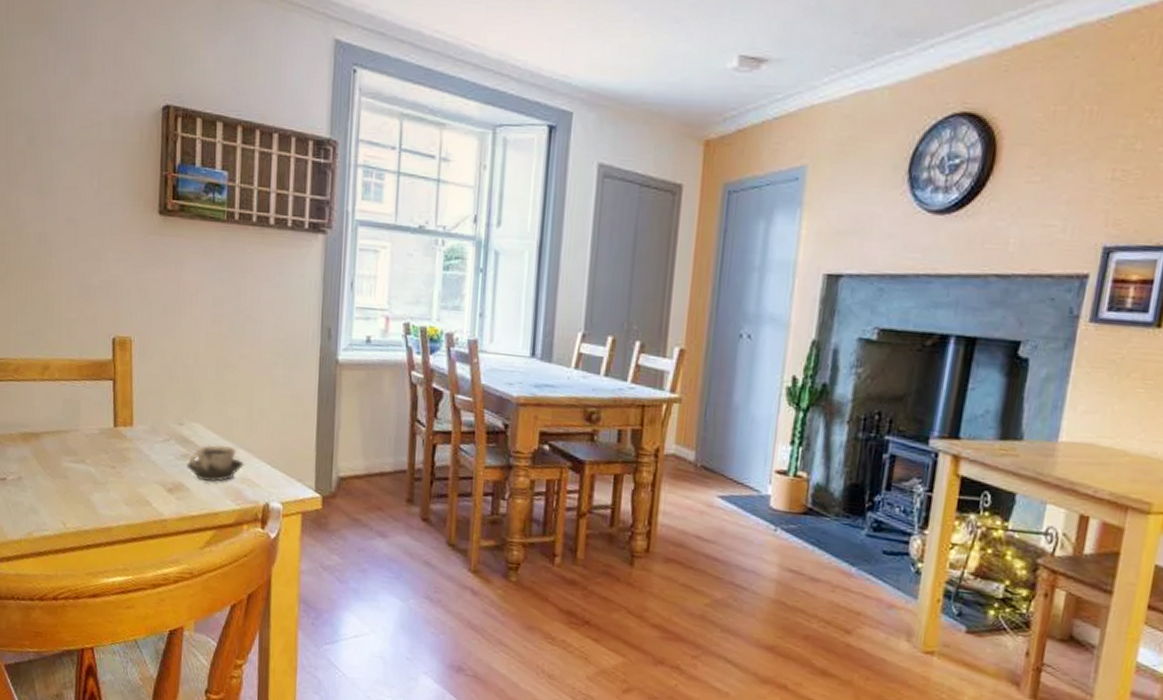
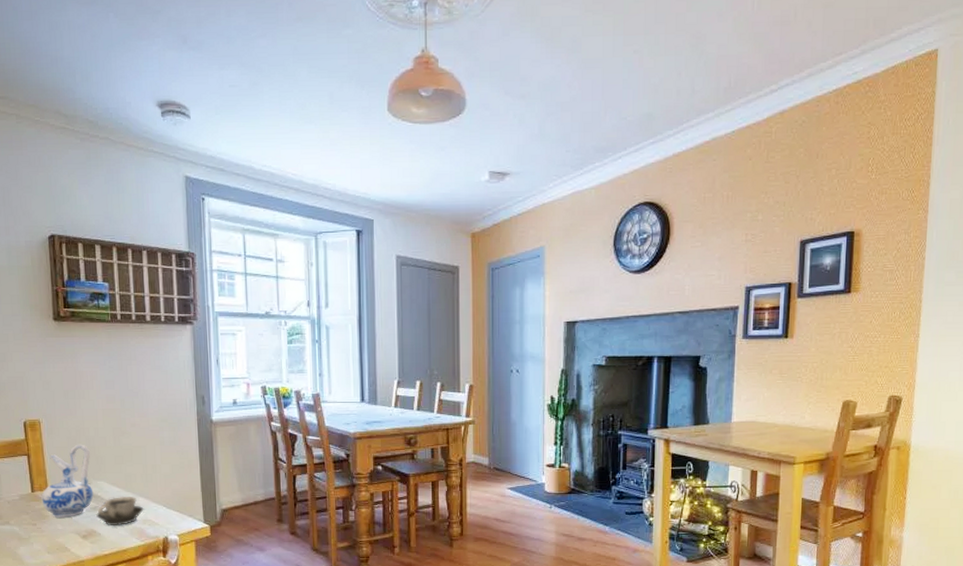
ceramic pitcher: none [124,373,187,464] -> present [41,444,94,518]

